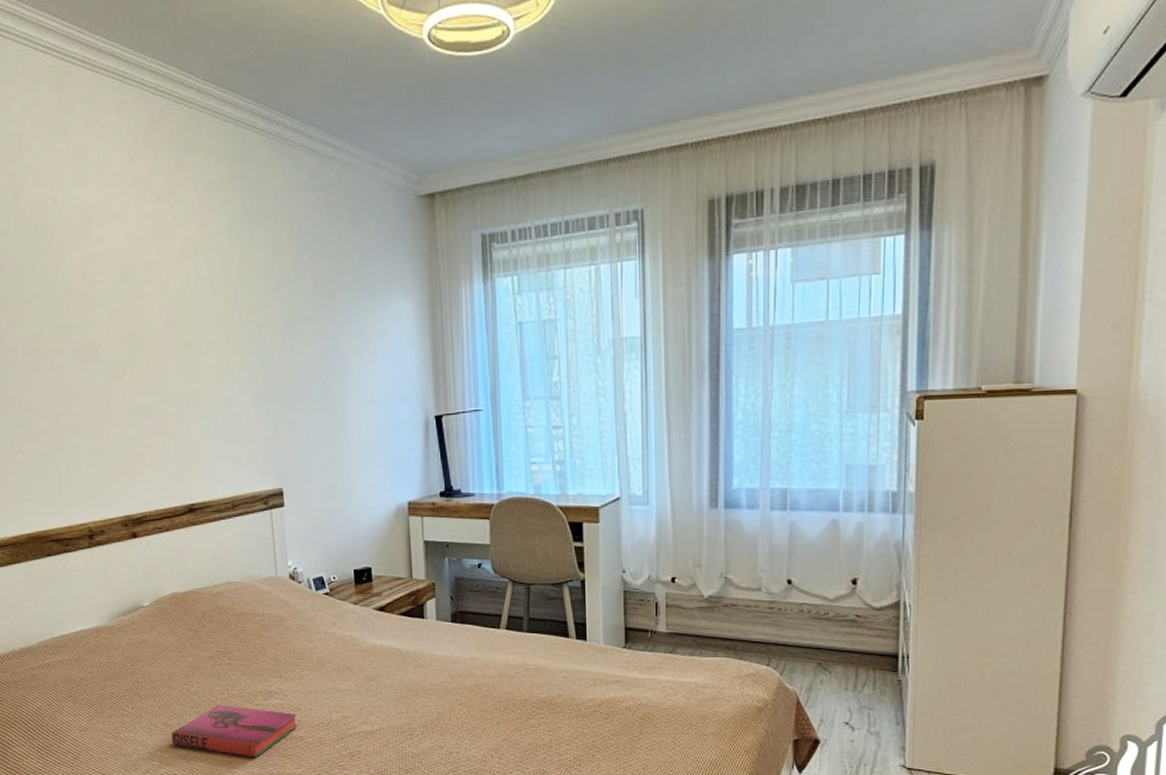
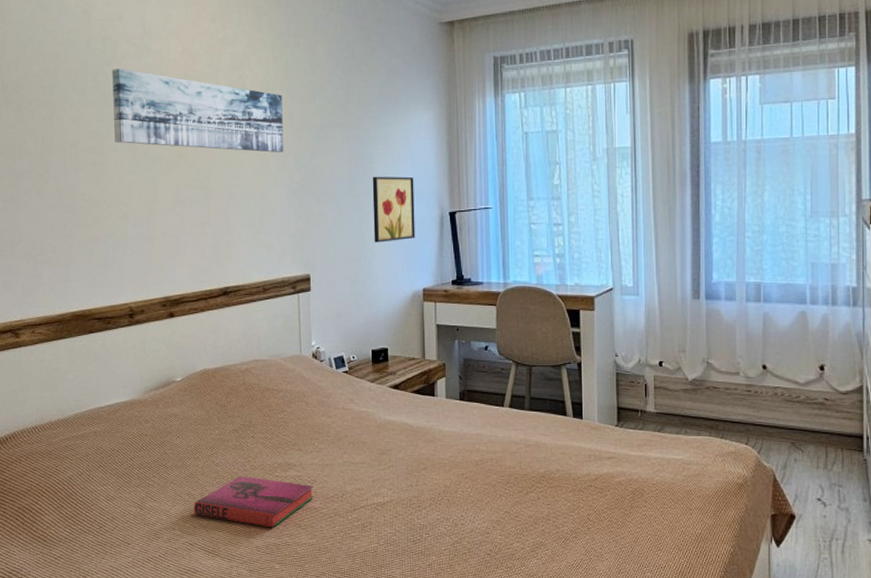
wall art: none [49,260,247,353] -> present [112,69,284,153]
wall art: none [347,376,398,452] -> present [372,176,416,243]

